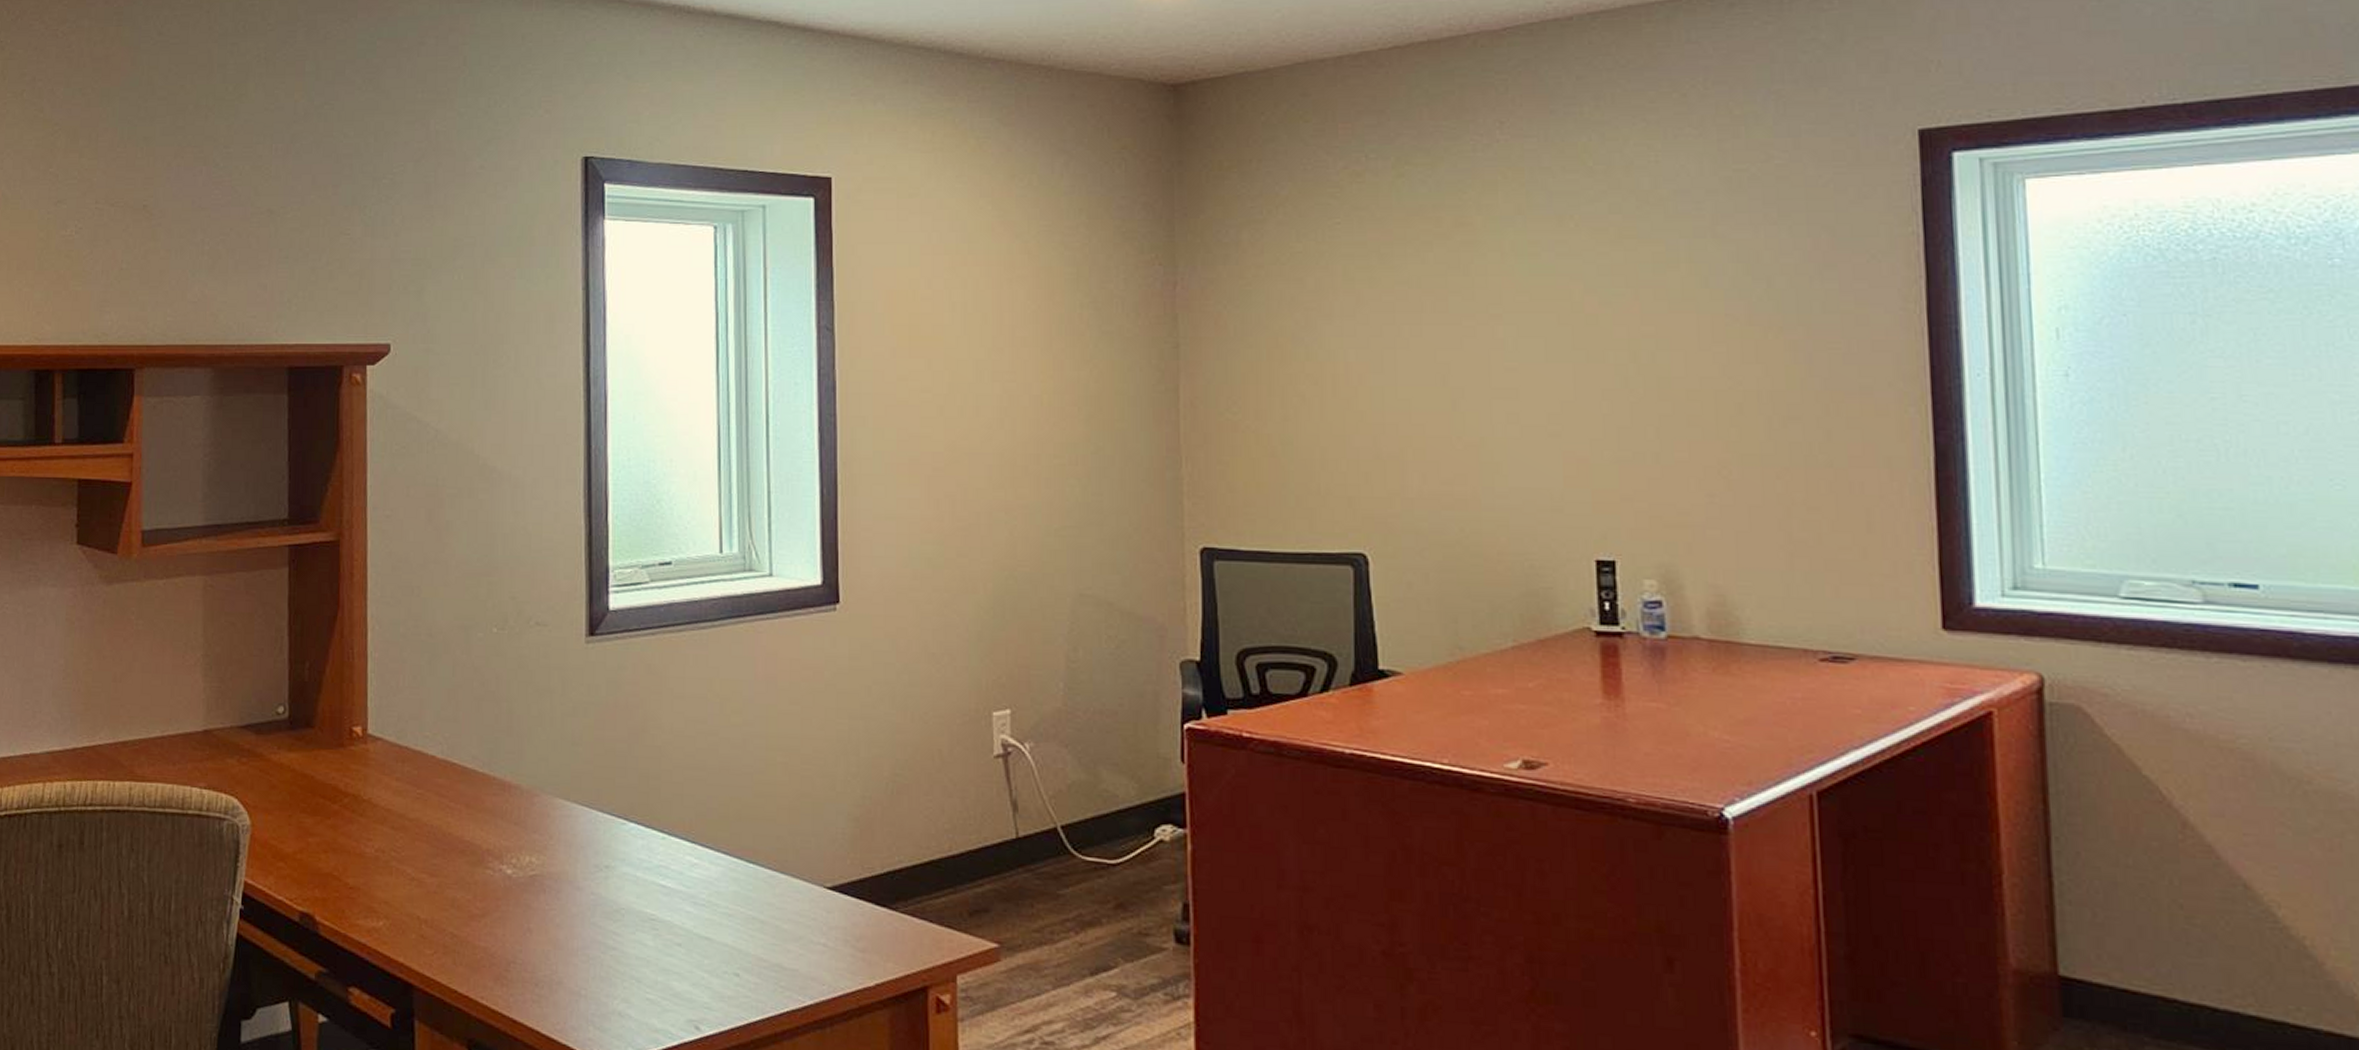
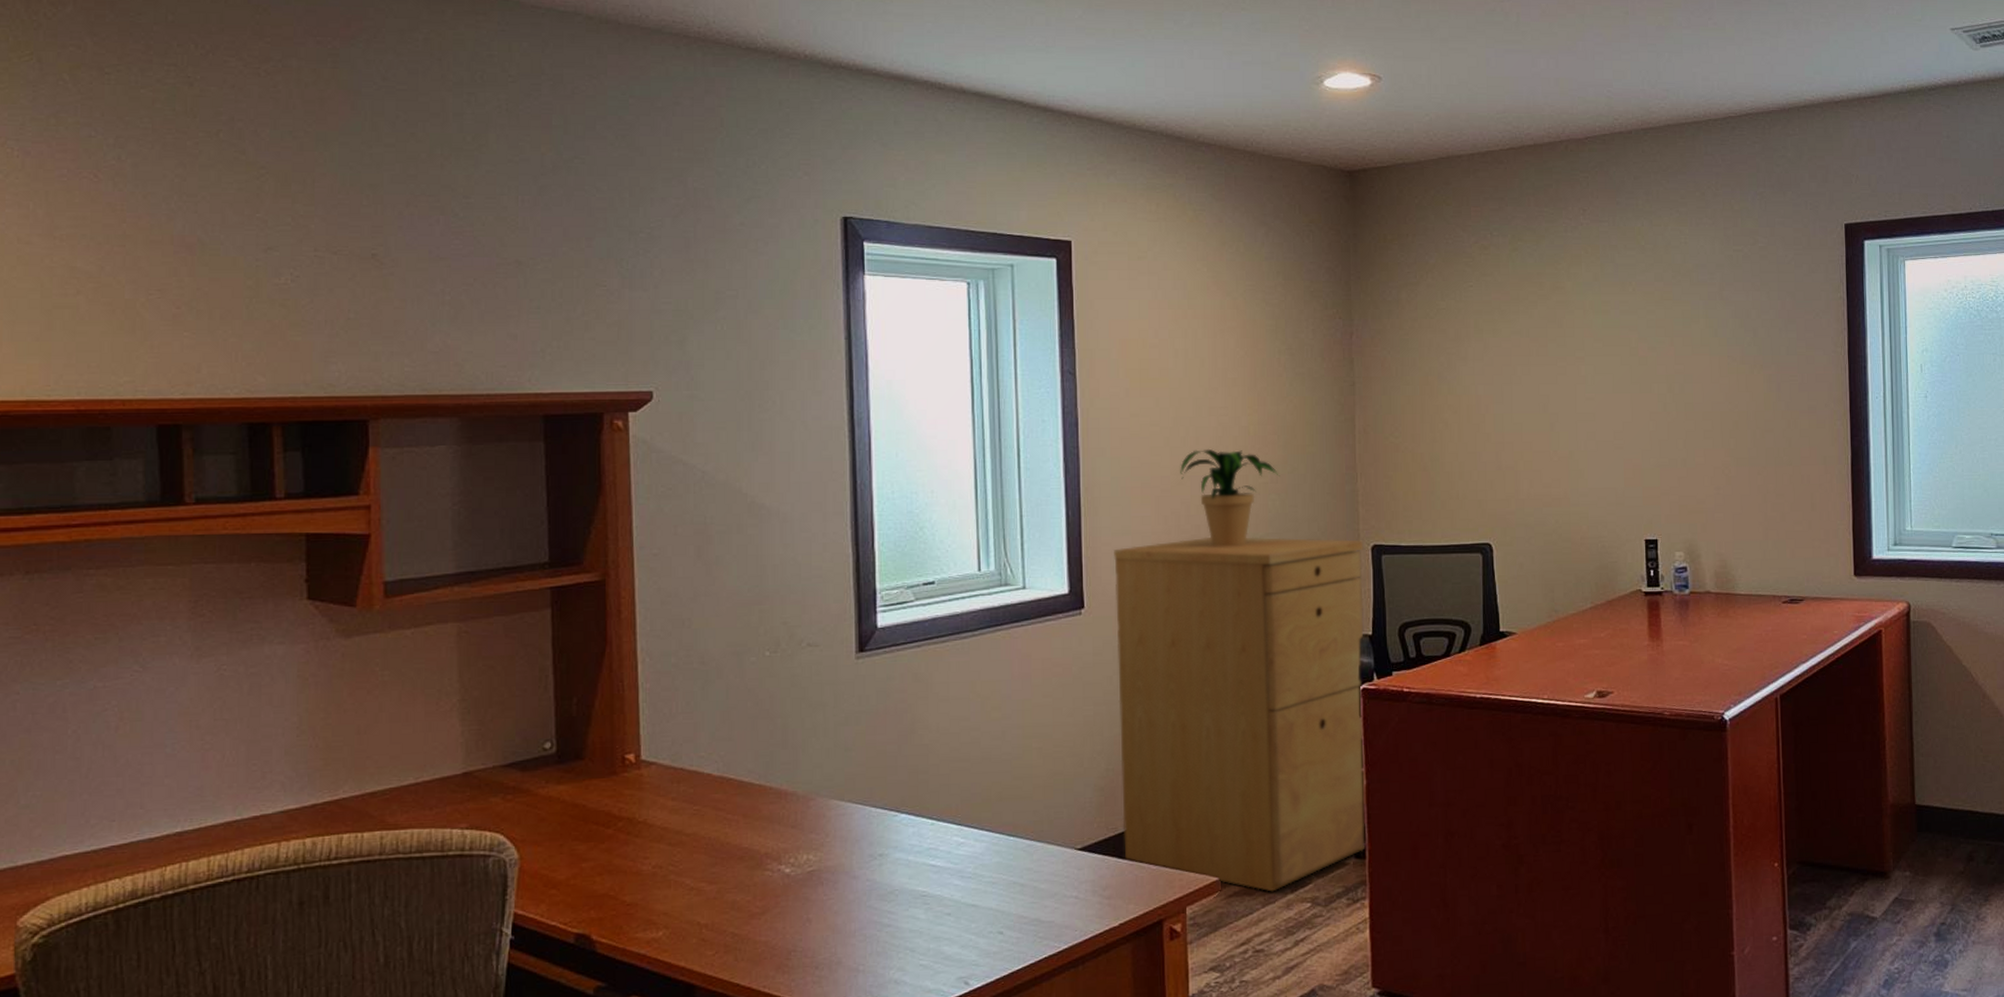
filing cabinet: none [875,526,1190,972] -> present [1114,536,1366,892]
potted plant: none [956,420,1081,541] -> present [1180,448,1280,547]

